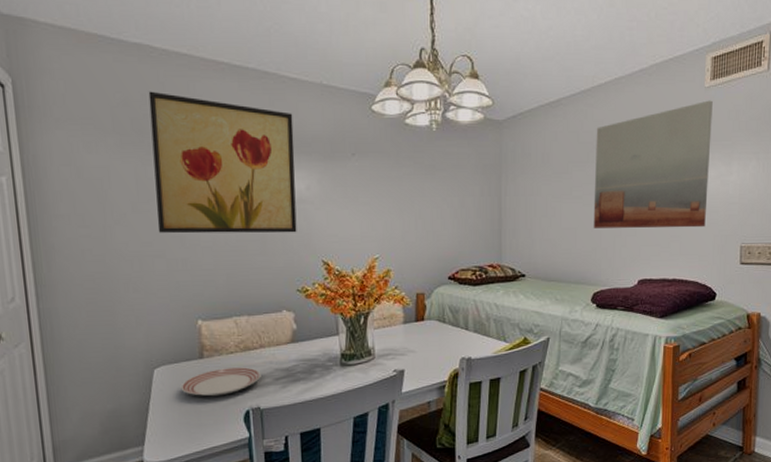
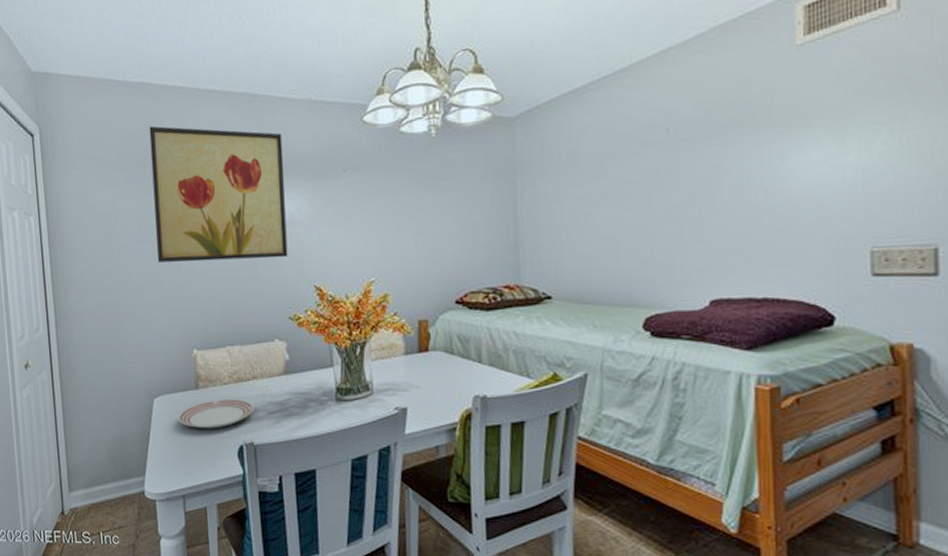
wall art: present [593,100,713,228] -> none [638,60,811,237]

